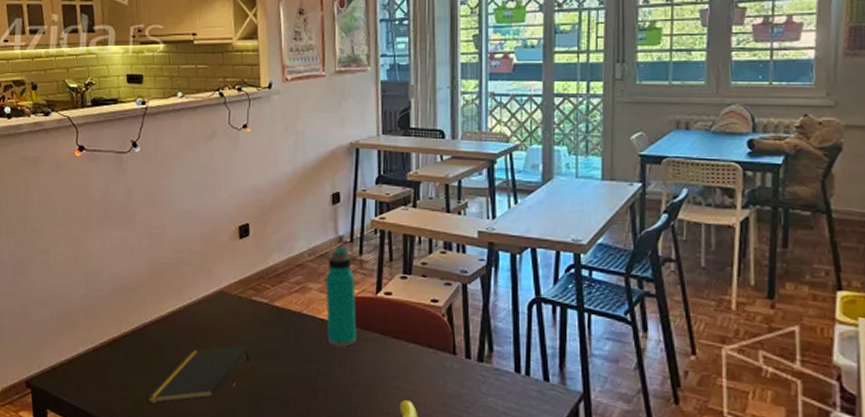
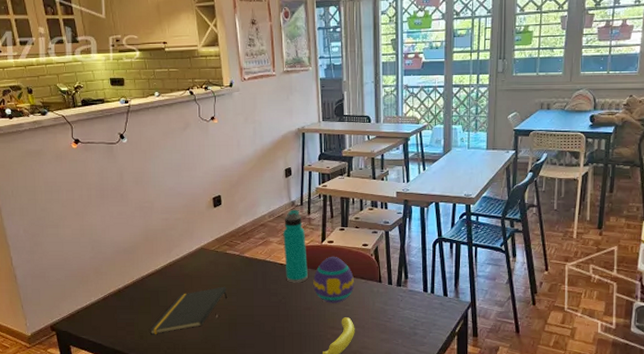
decorative egg: none [363,314,420,380] -> present [313,257,355,303]

